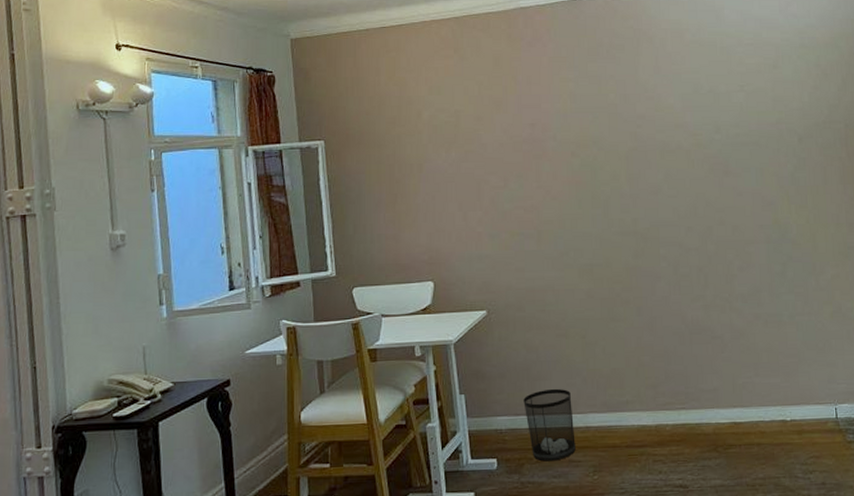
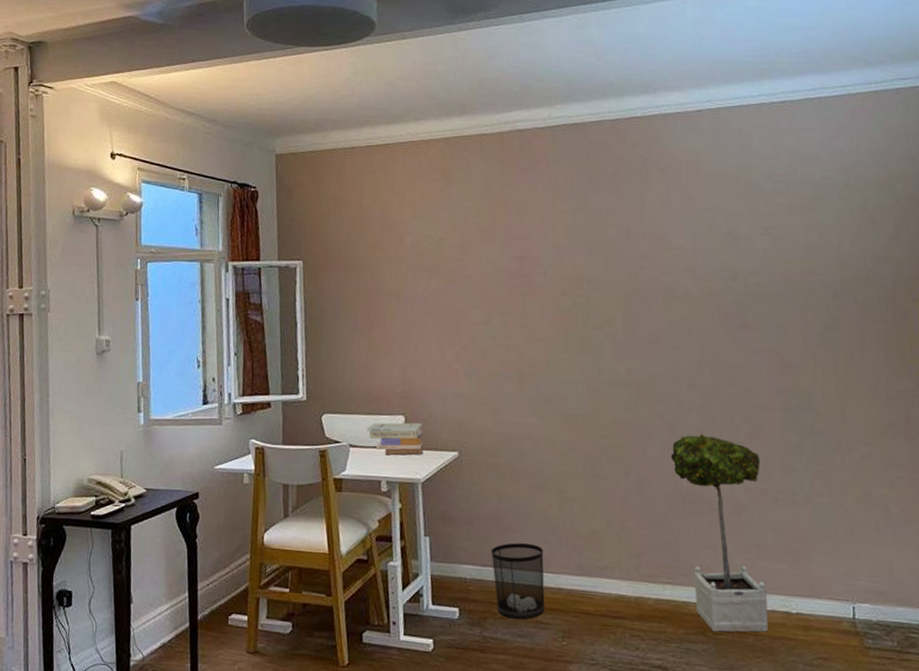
books: none [398,287,453,321] -> present [367,422,424,456]
potted tree: none [676,270,769,447] -> present [670,433,769,632]

